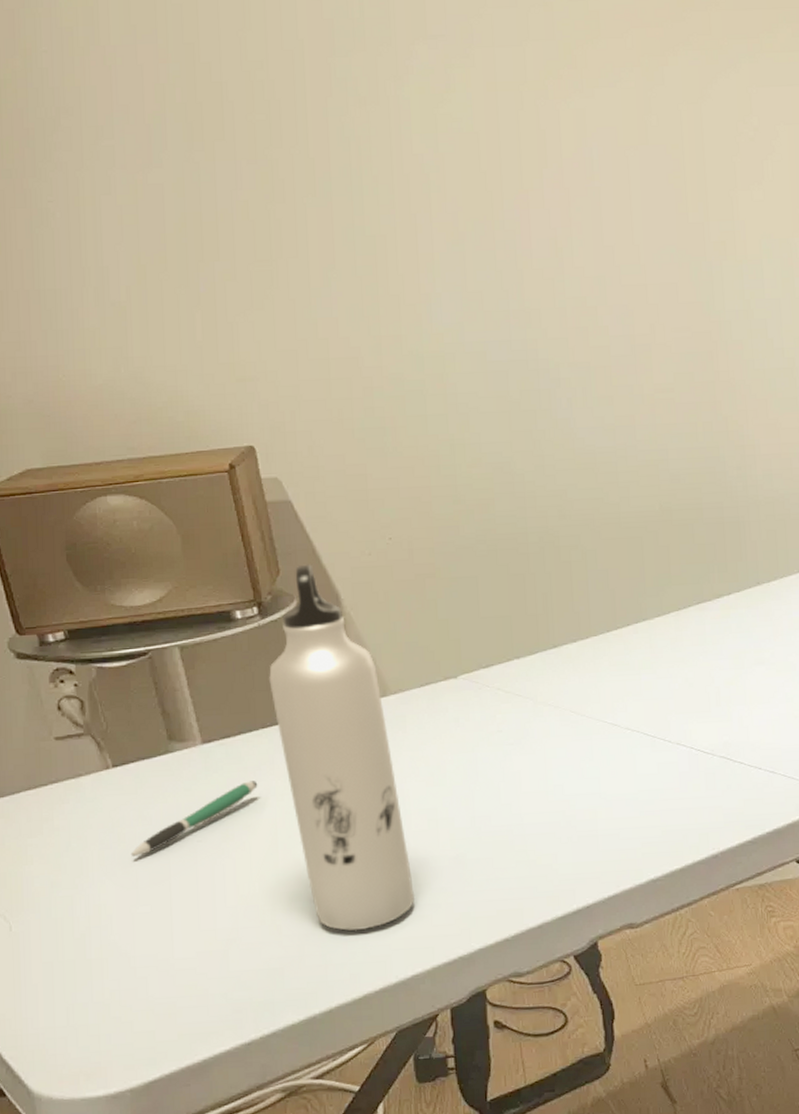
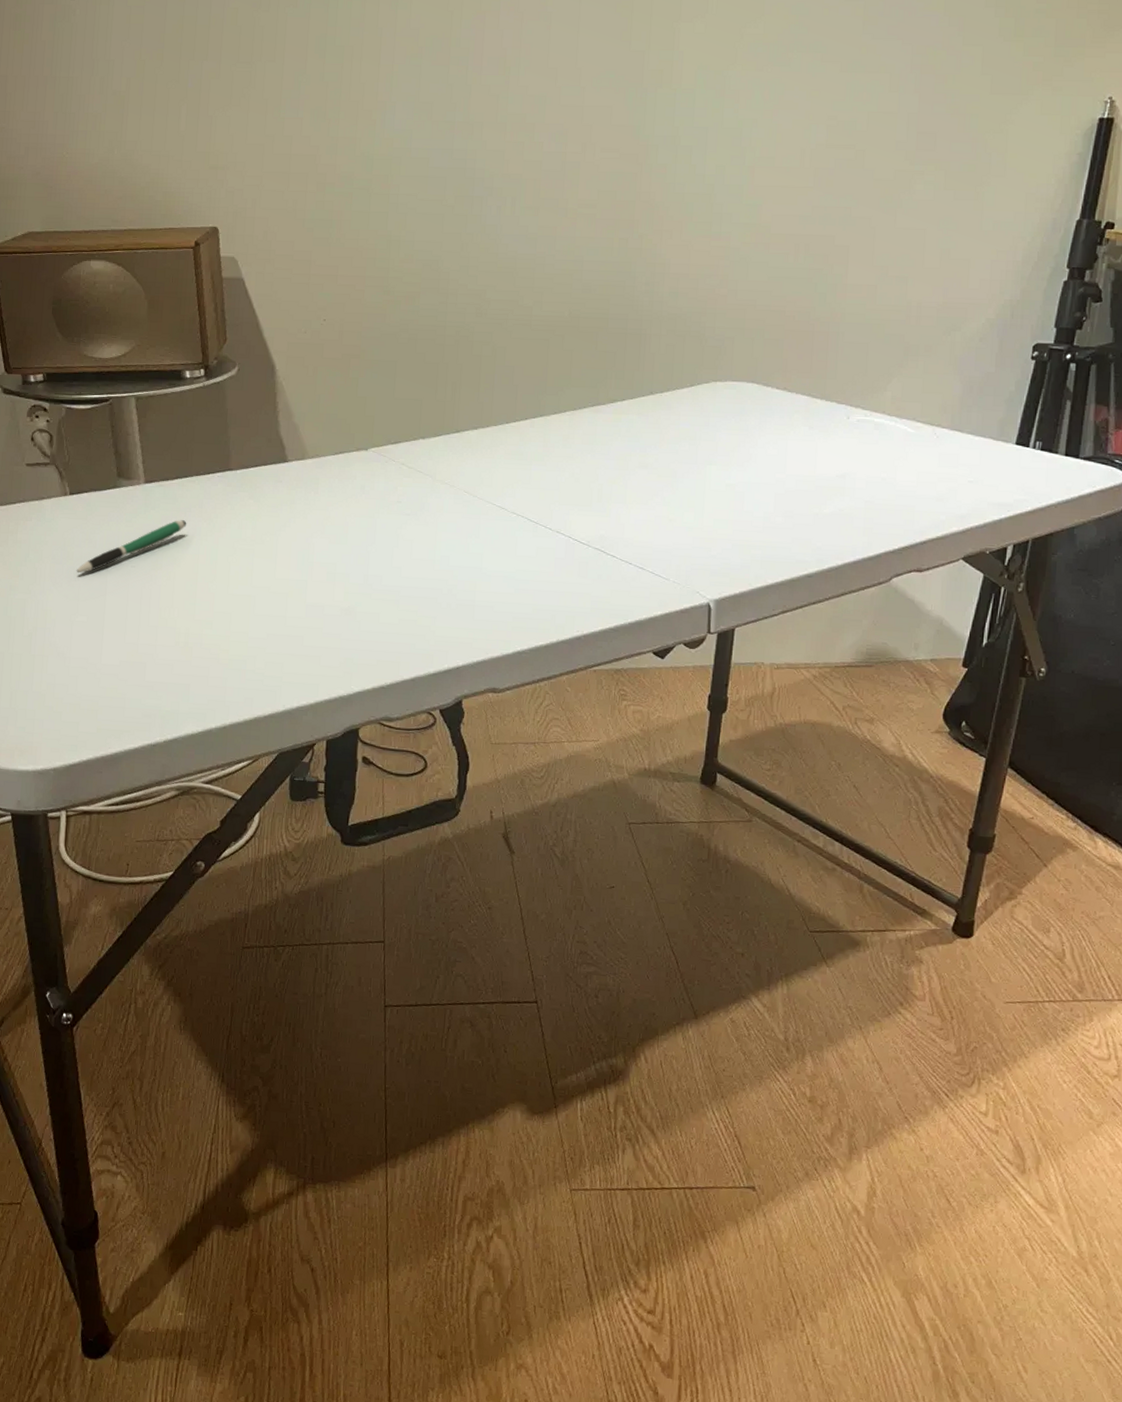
water bottle: present [269,564,415,931] -> none [207,336,308,662]

